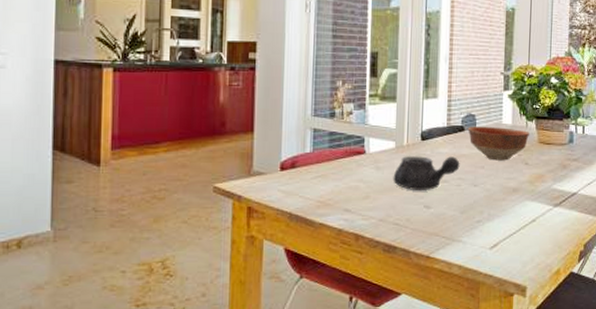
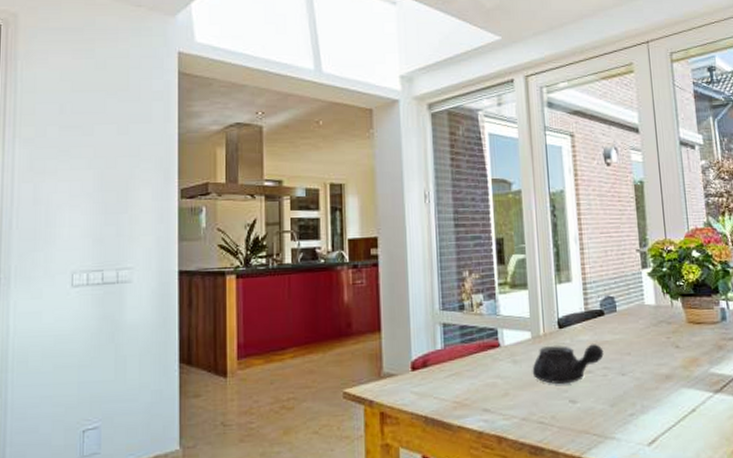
bowl: present [467,126,530,161] -> none [607,308,677,346]

